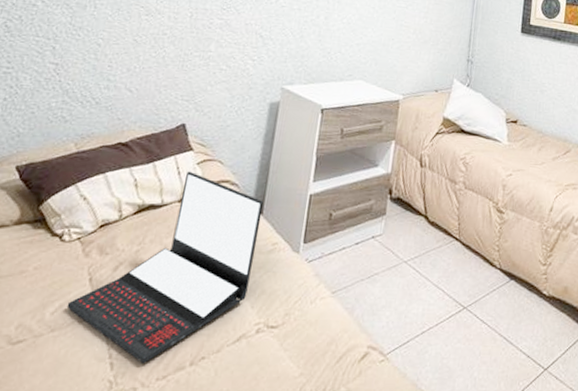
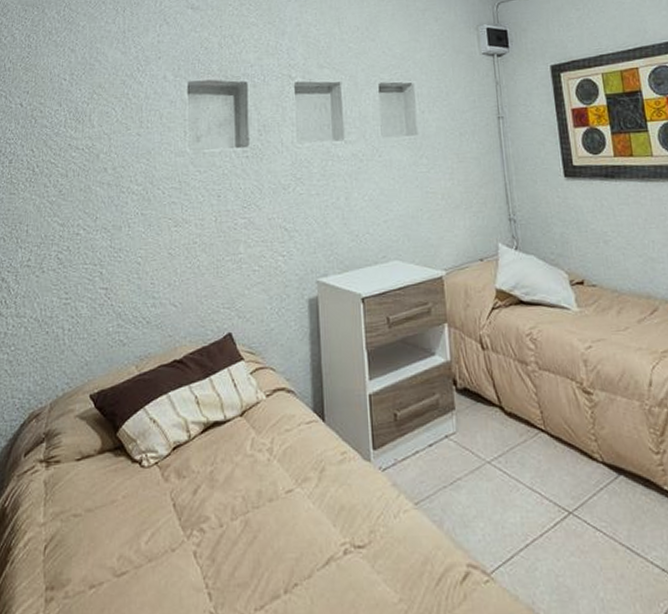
laptop: present [66,171,264,363] -> none [158,382,326,592]

